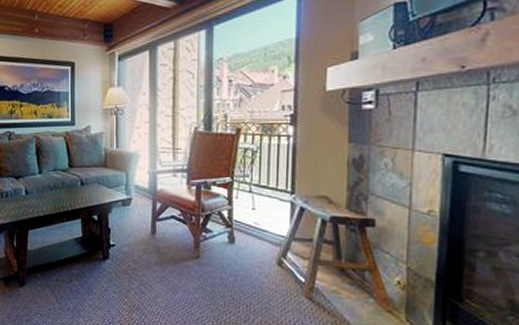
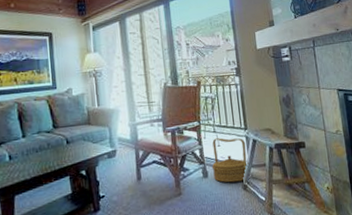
woven basket: none [241,200,290,255] -> present [211,138,249,183]

